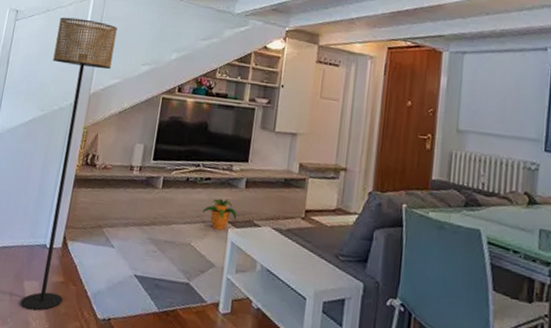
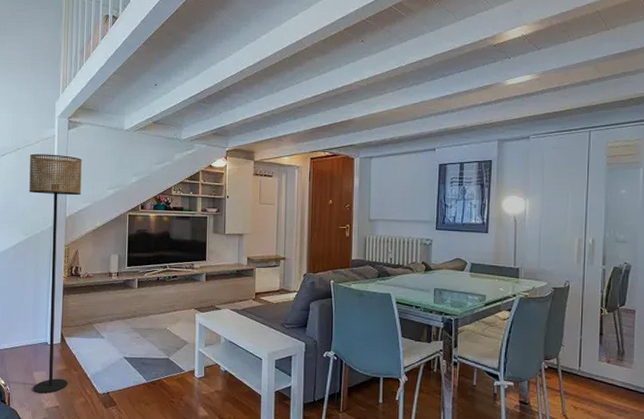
potted plant: present [203,198,237,230] -> none [174,291,202,316]

